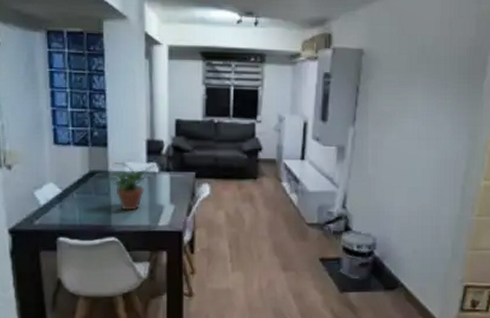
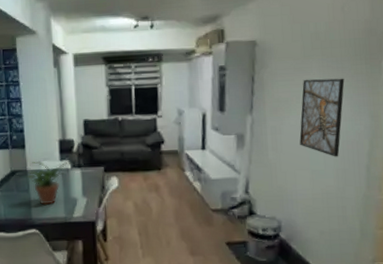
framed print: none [400,94,447,176] -> present [299,78,345,157]

